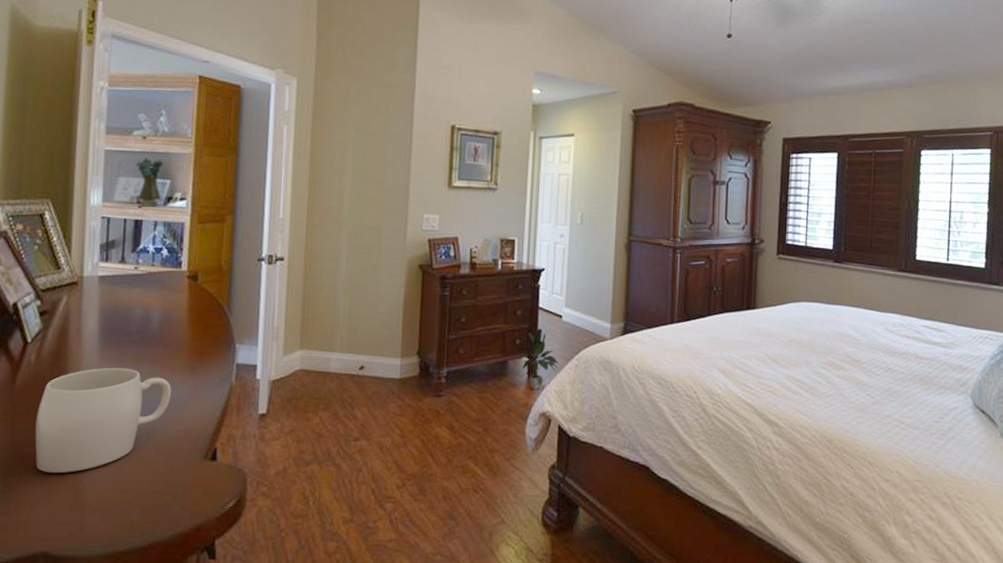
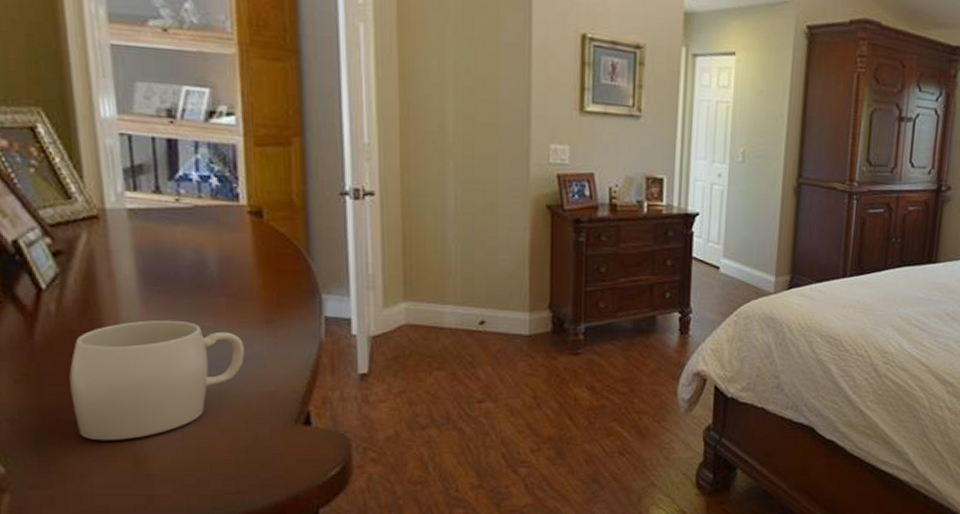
vase: present [135,157,164,207] -> none [157,56,200,123]
potted plant: present [517,329,558,390] -> none [667,281,715,348]

